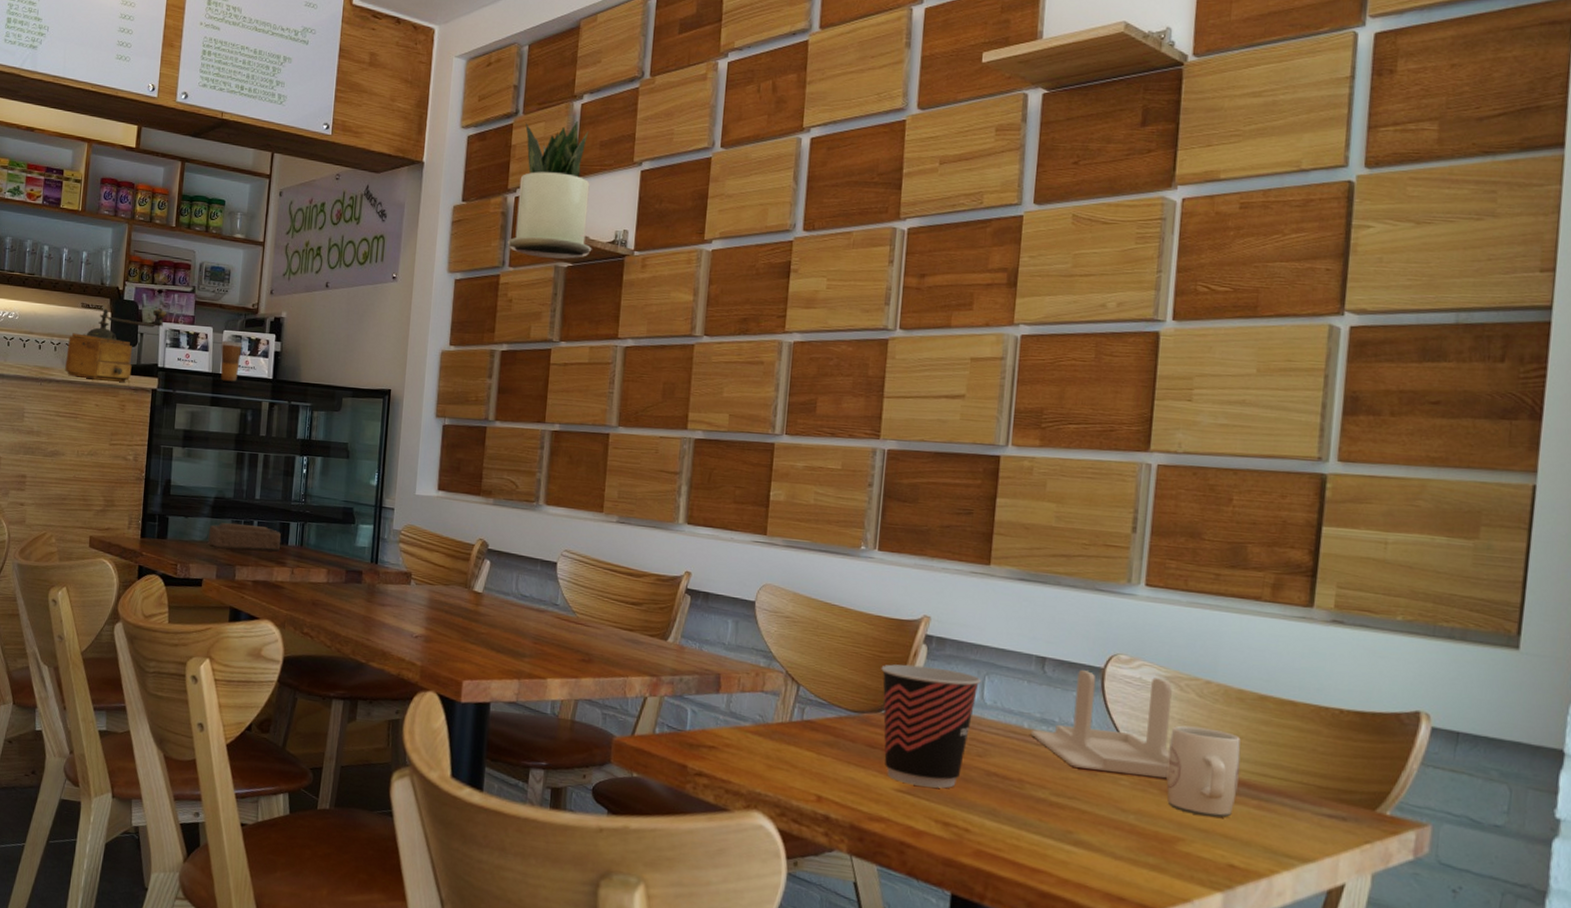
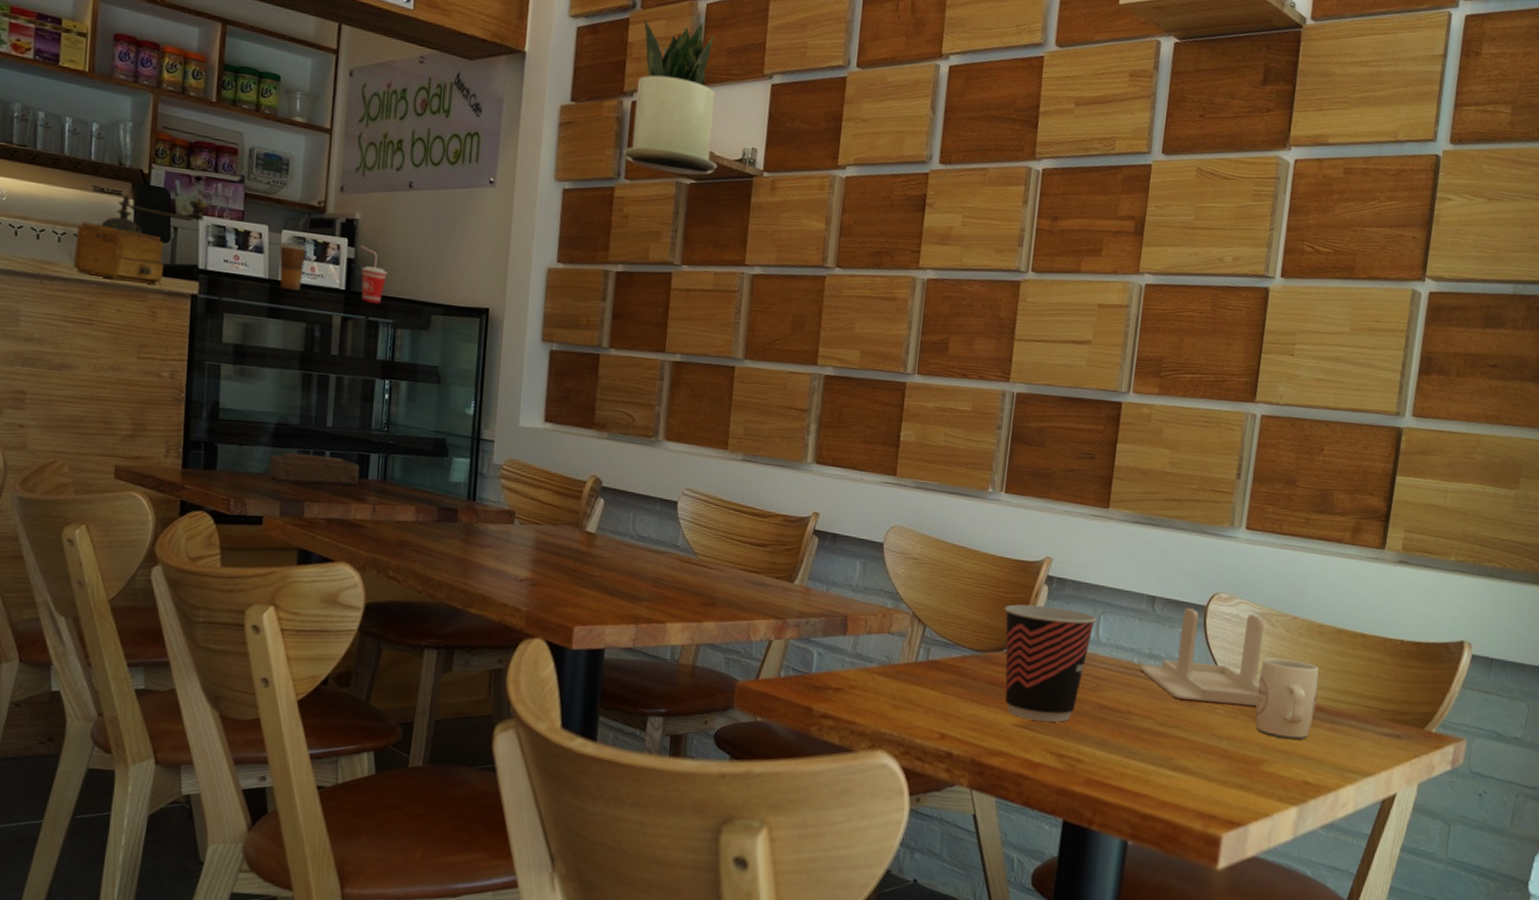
beverage cup: none [285,340,307,390] -> present [360,245,387,304]

